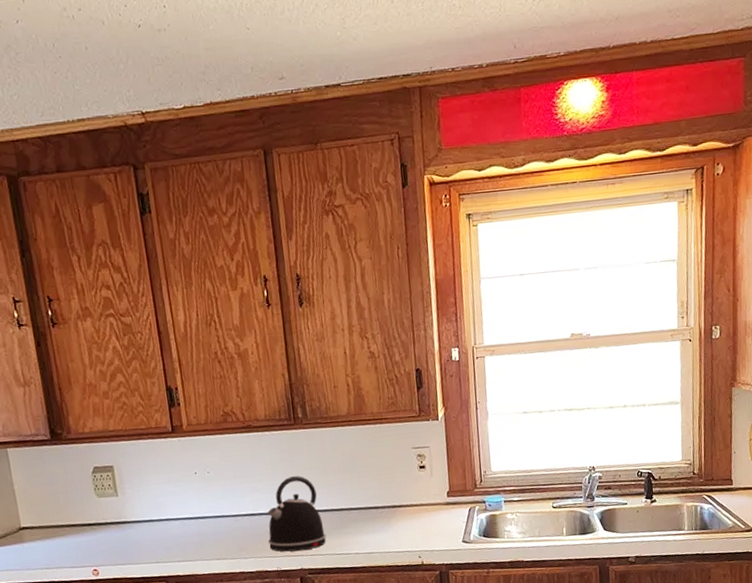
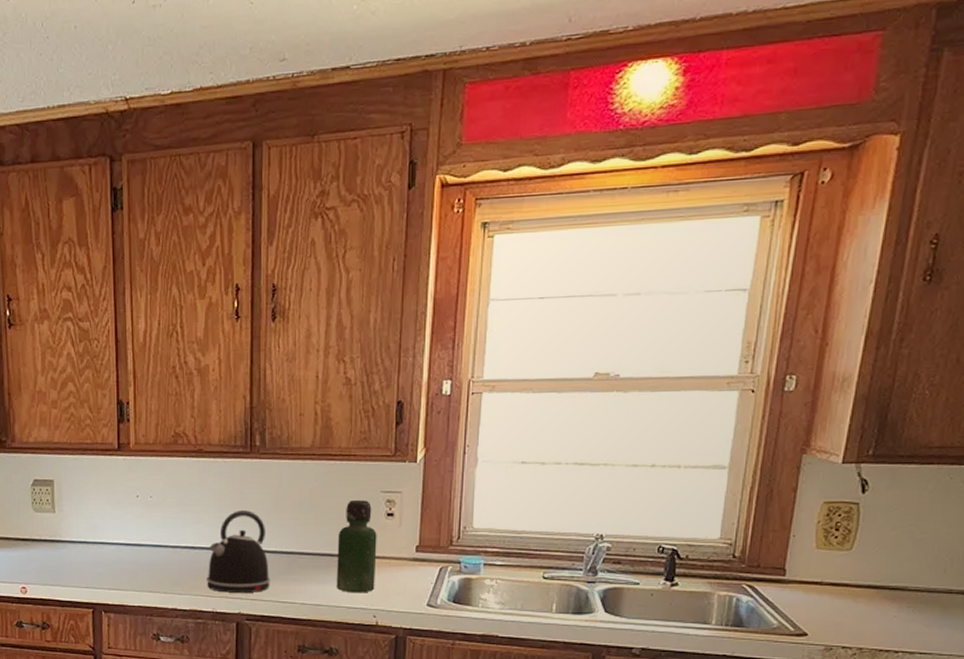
bottle: none [380,457,417,539] -> present [336,500,377,593]

